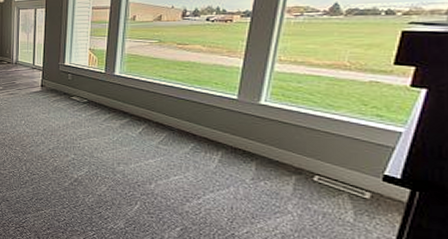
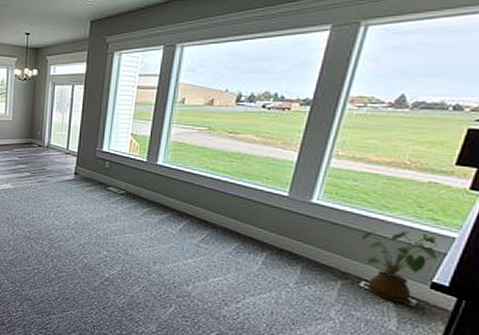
house plant: none [311,127,396,196] -> present [362,230,448,303]

